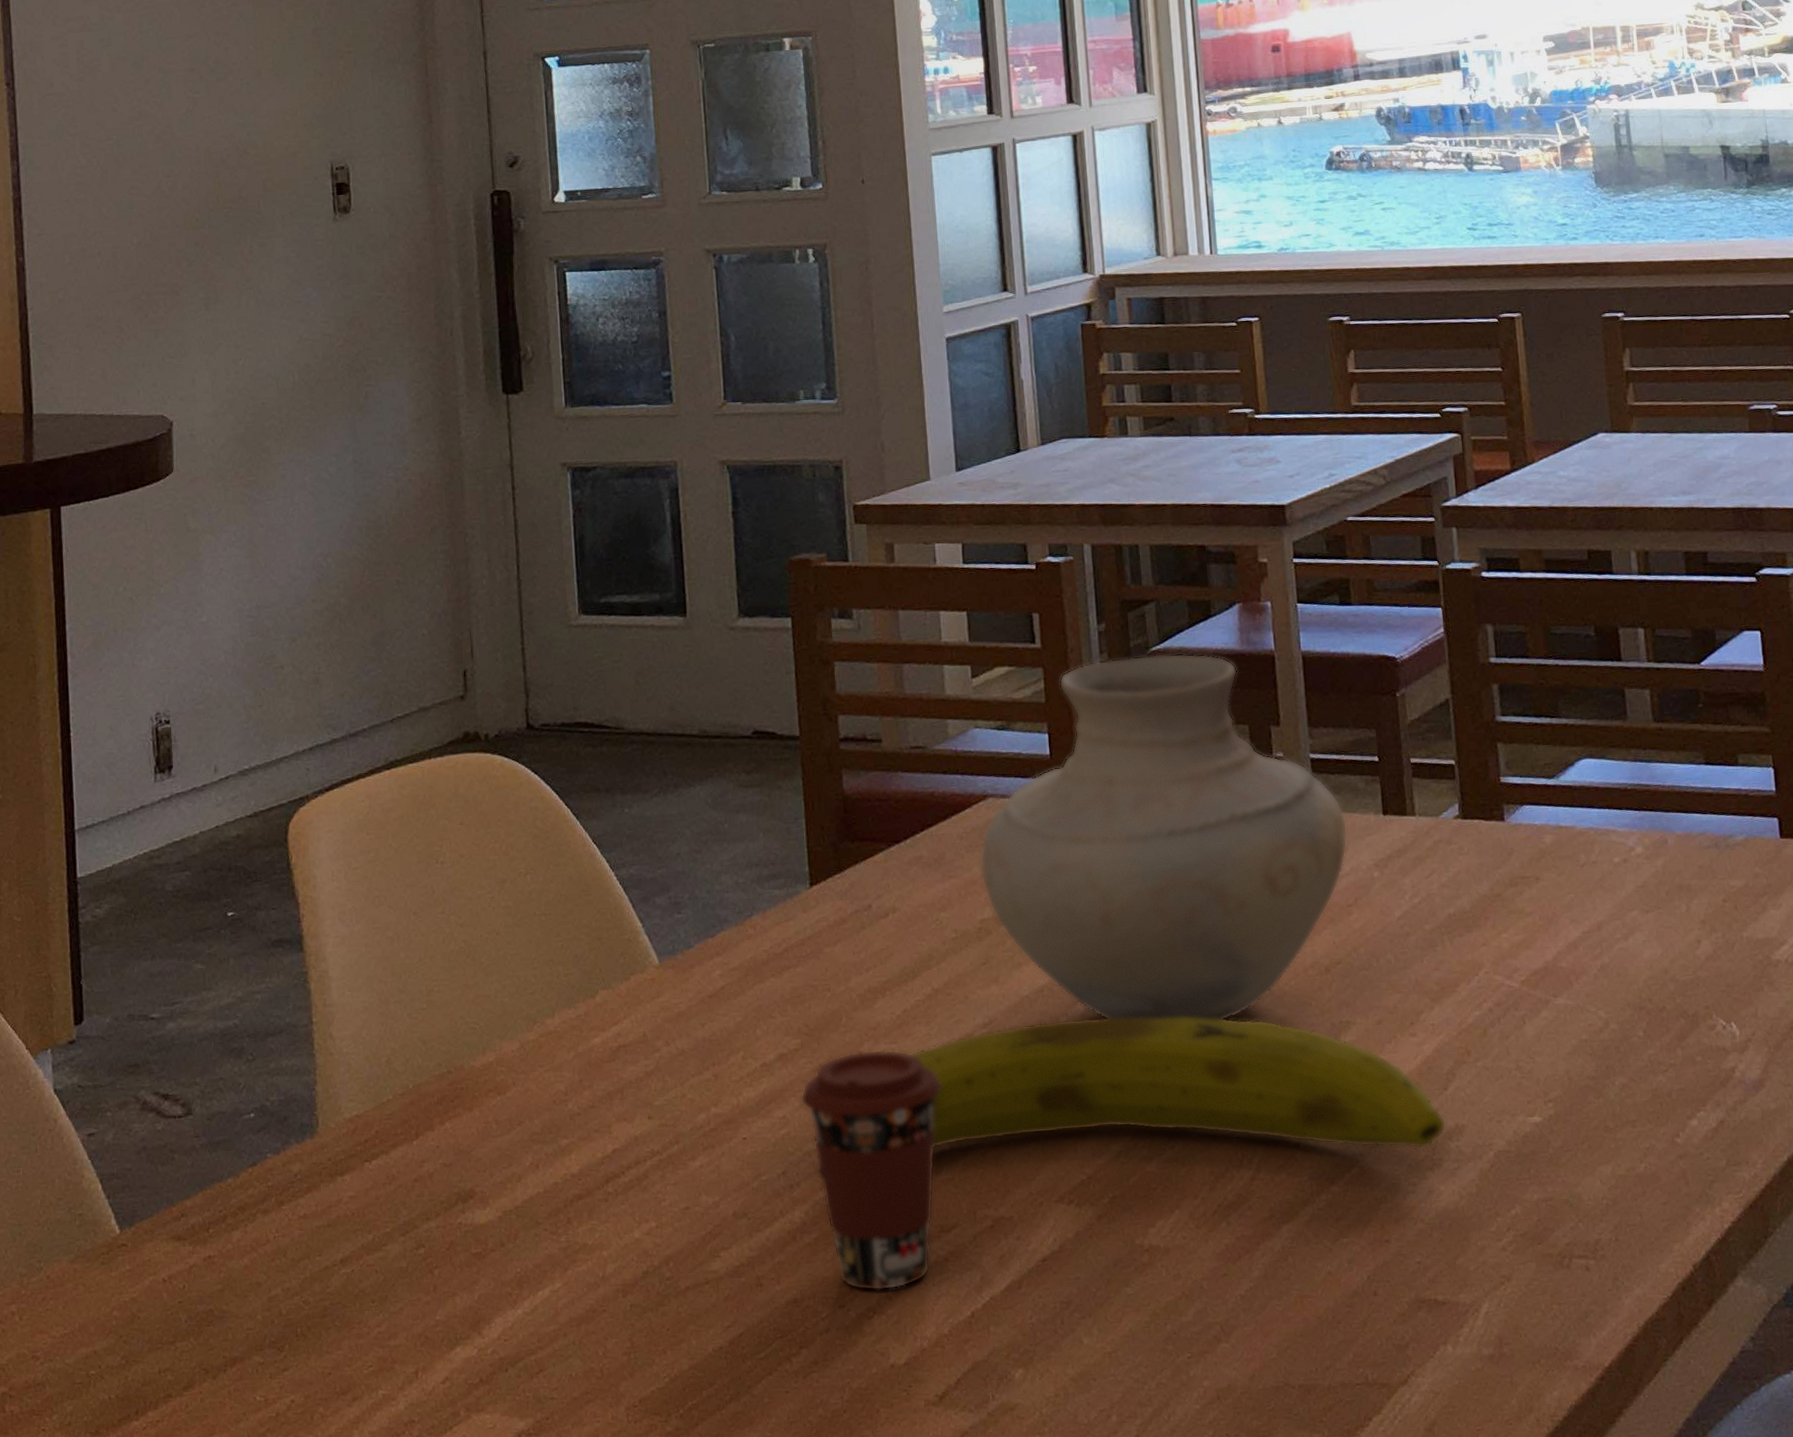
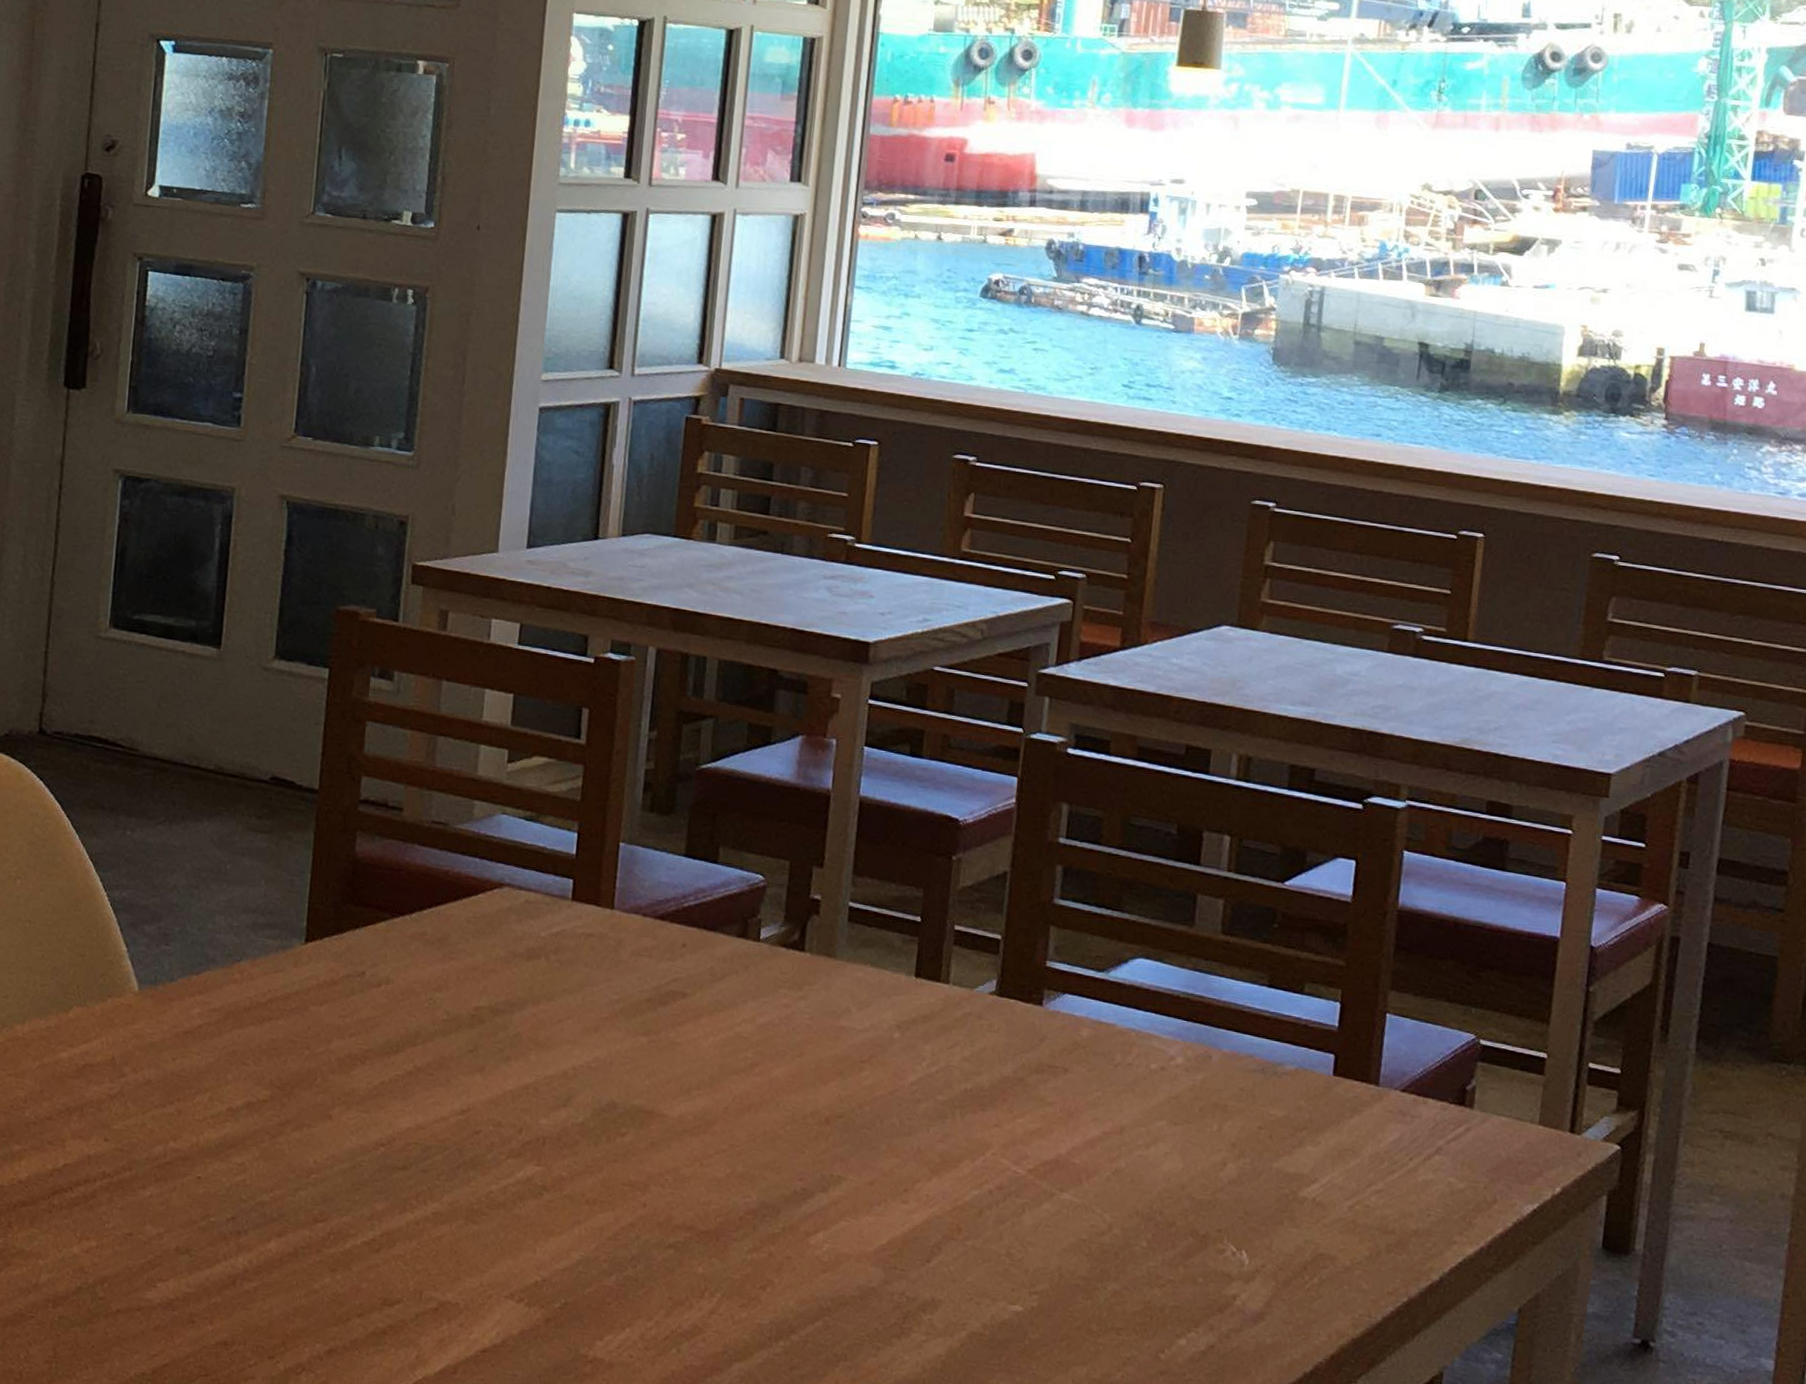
coffee cup: present [800,1049,941,1291] -> none [261,1113,408,1352]
fruit: present [815,1016,1447,1180] -> none [265,1118,923,1316]
vase: present [980,653,1348,1020] -> none [483,768,876,1152]

